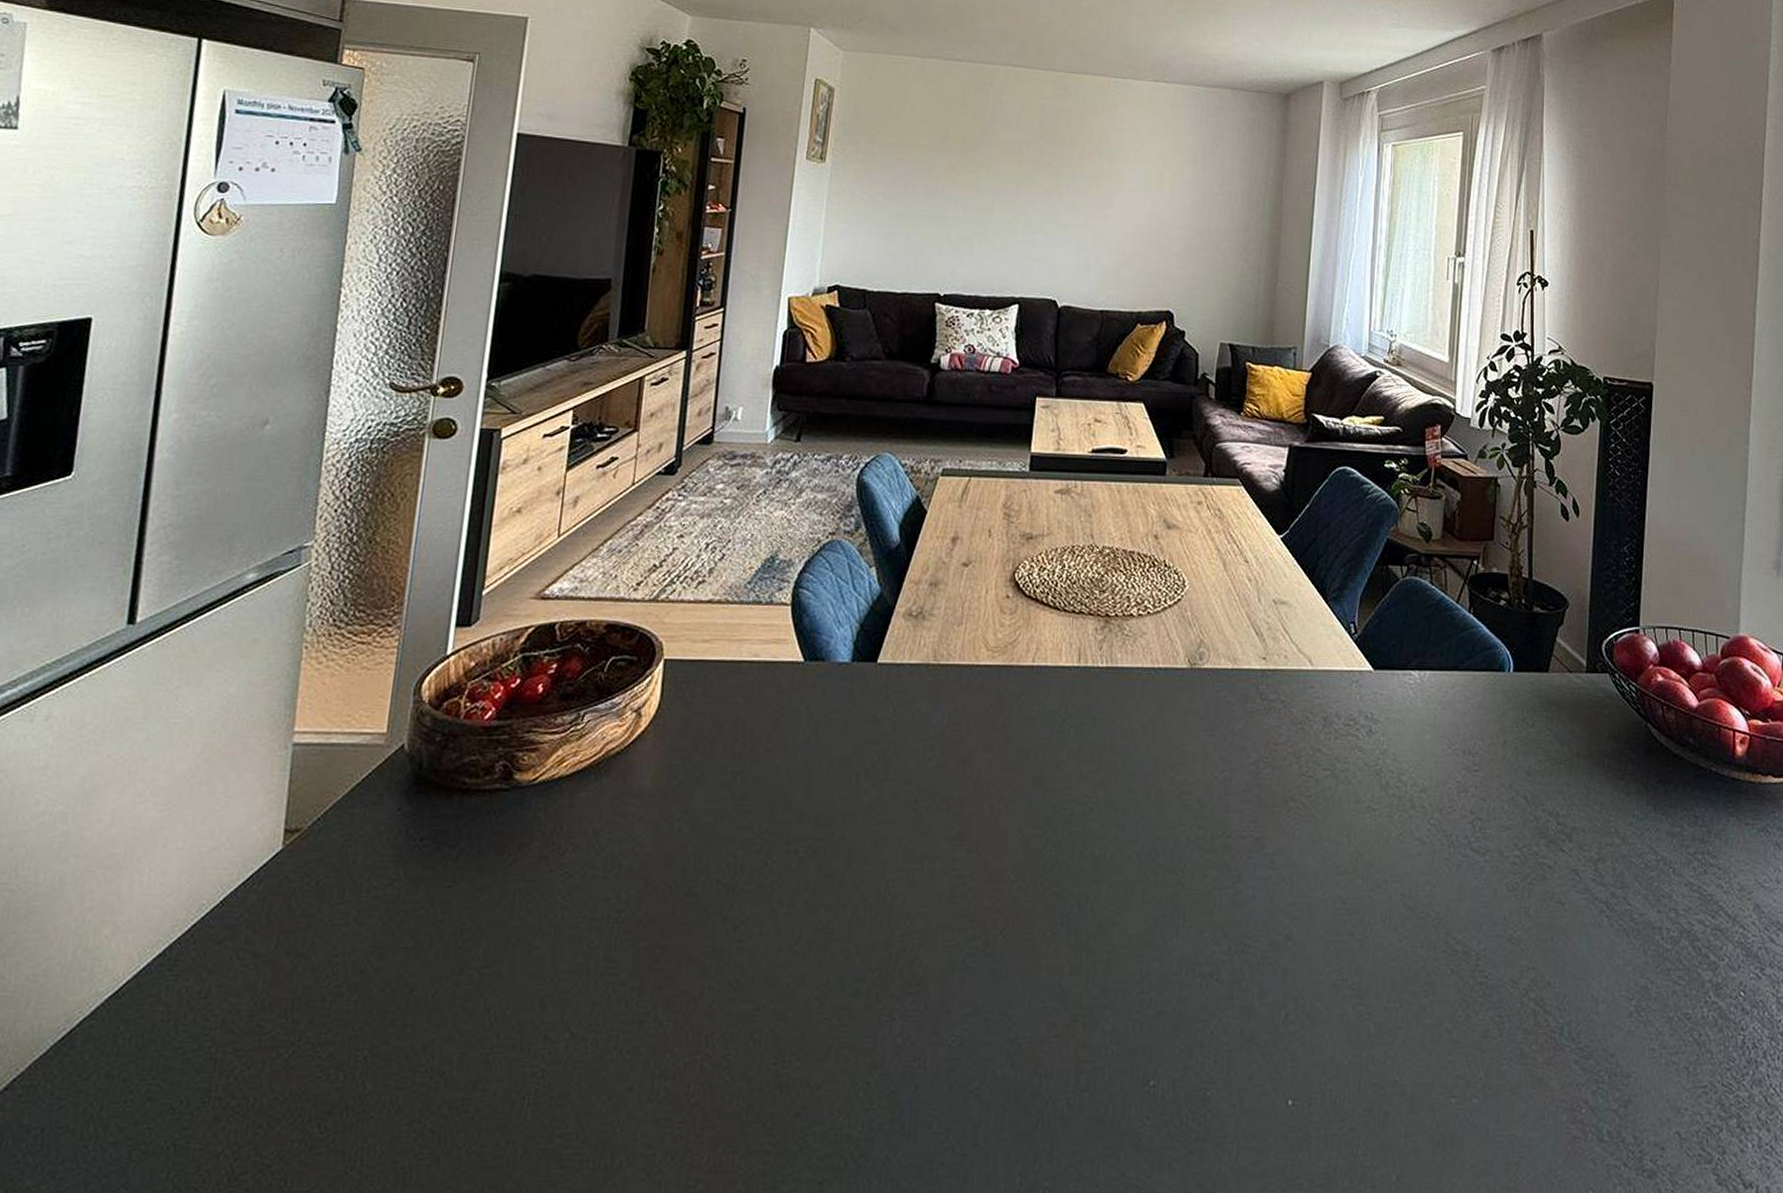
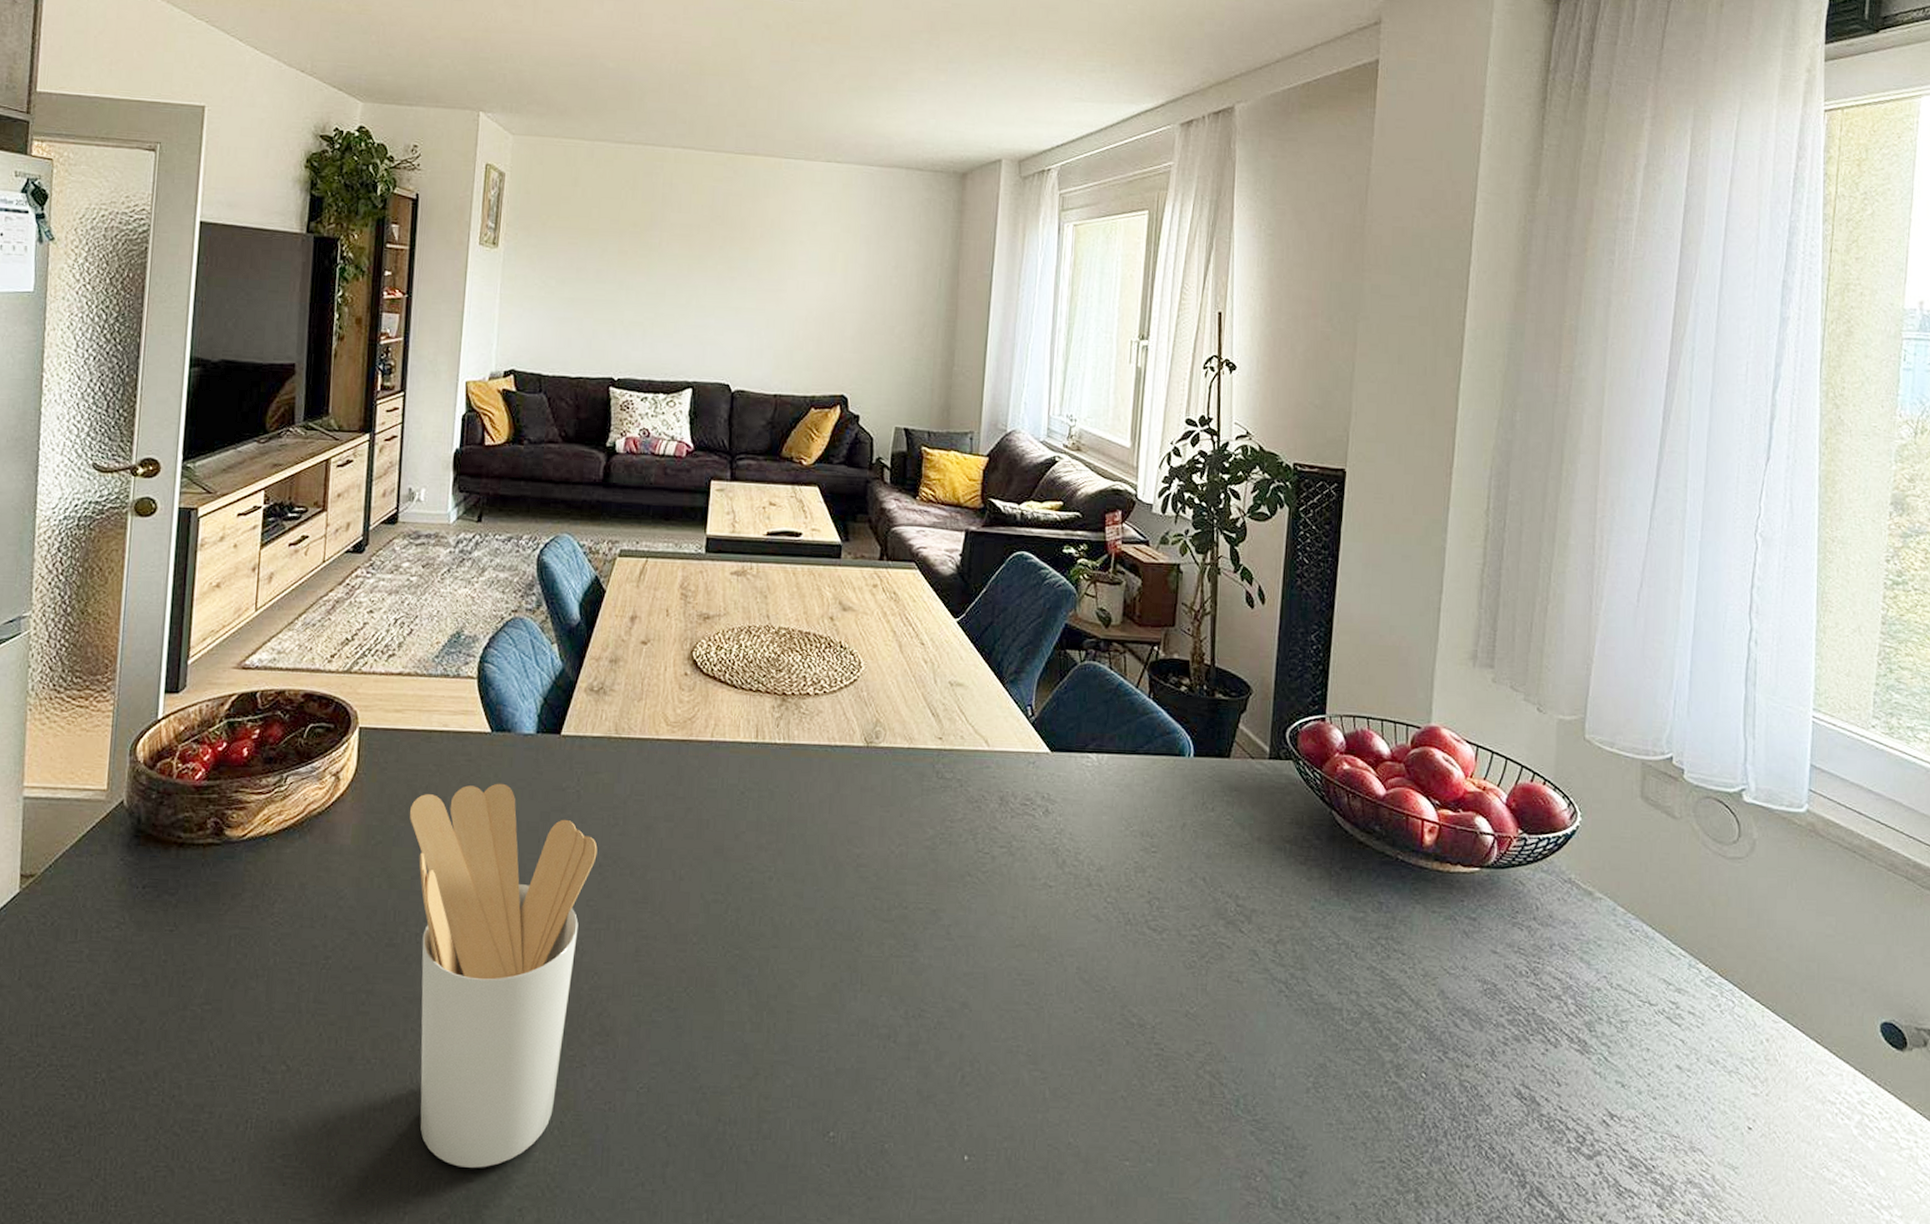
utensil holder: none [714,715,913,1139] -> present [409,783,598,1168]

